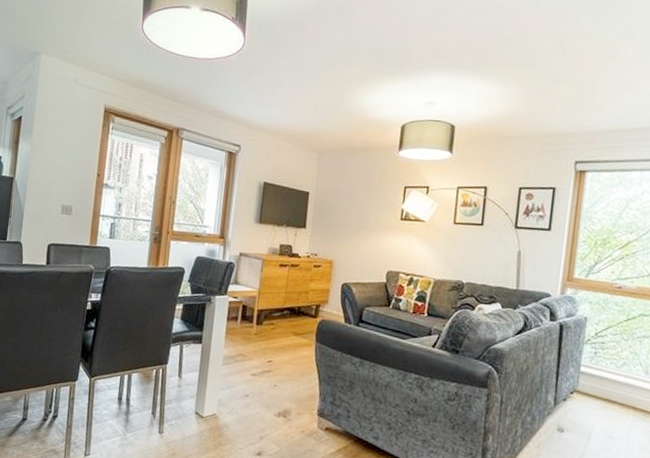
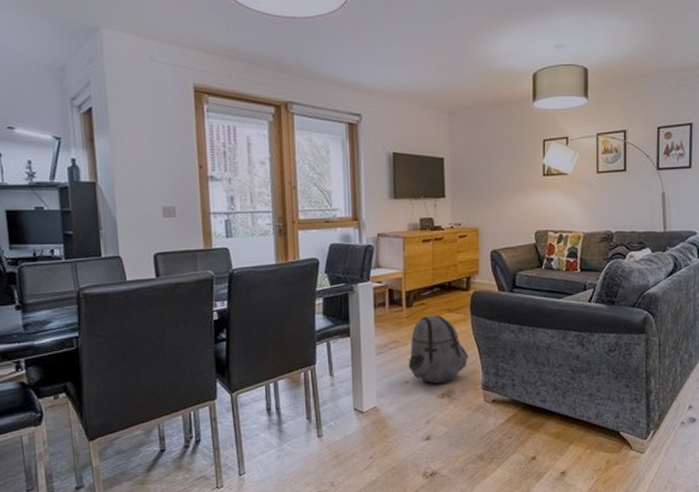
backpack: none [250,335,308,403] -> present [408,315,468,384]

